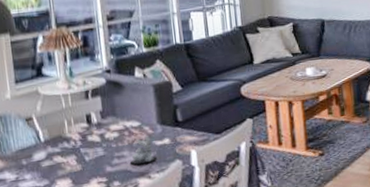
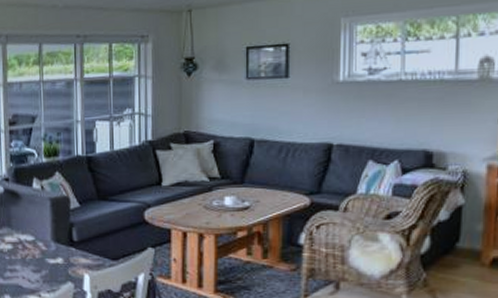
candle: present [130,135,157,165] -> none [22,251,49,282]

